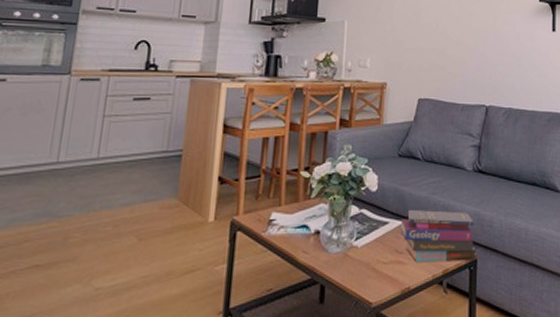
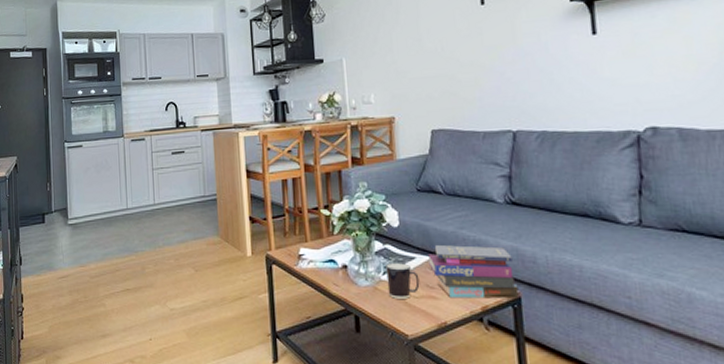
mug: none [358,228,390,267] -> present [386,263,420,300]

